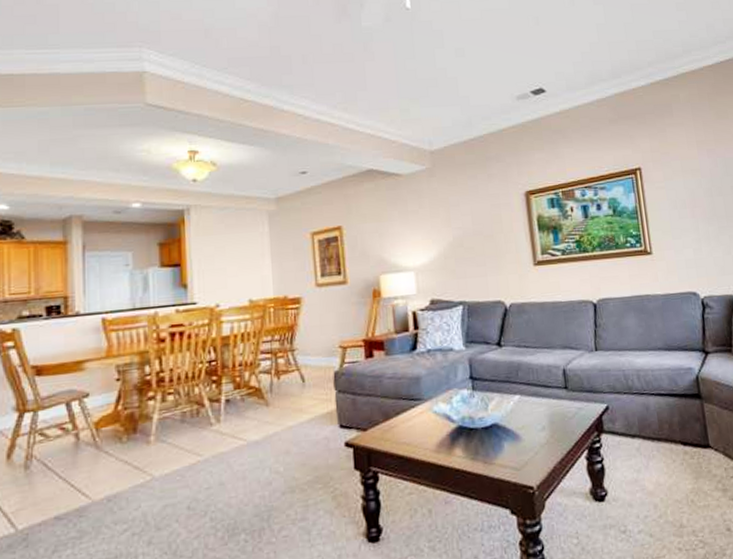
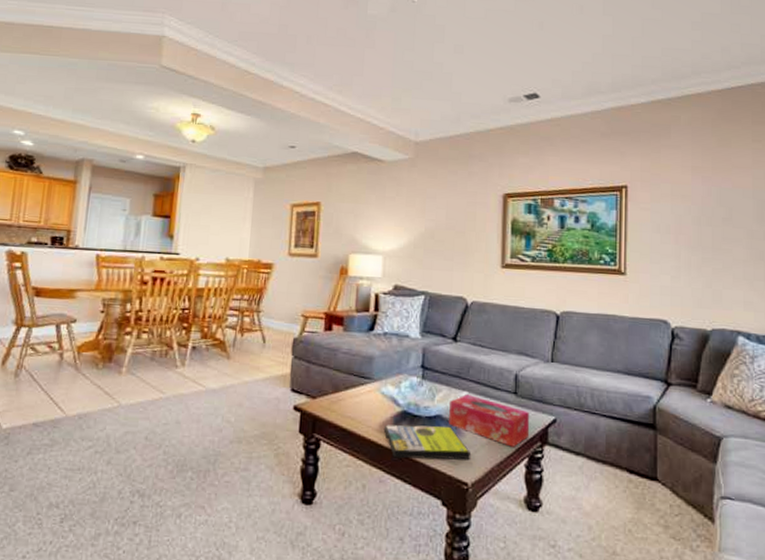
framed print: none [441,433,532,476] -> present [383,425,470,460]
tissue box: none [503,397,586,442] -> present [449,394,530,447]

